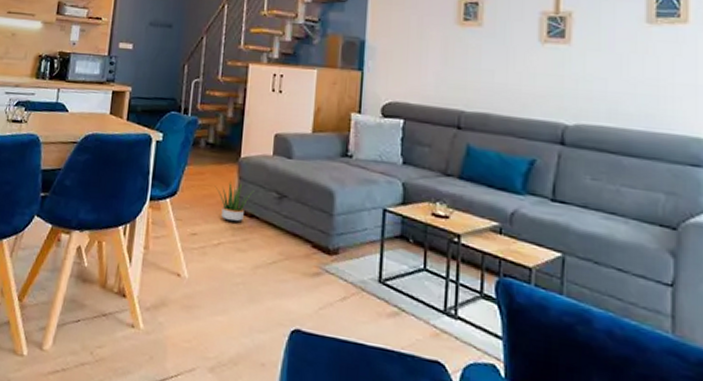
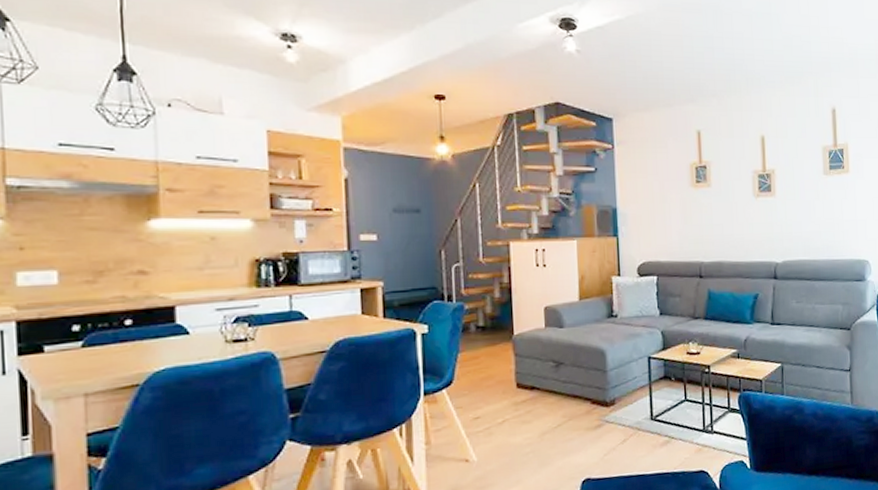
potted plant: present [215,181,255,223] -> none [491,359,532,399]

